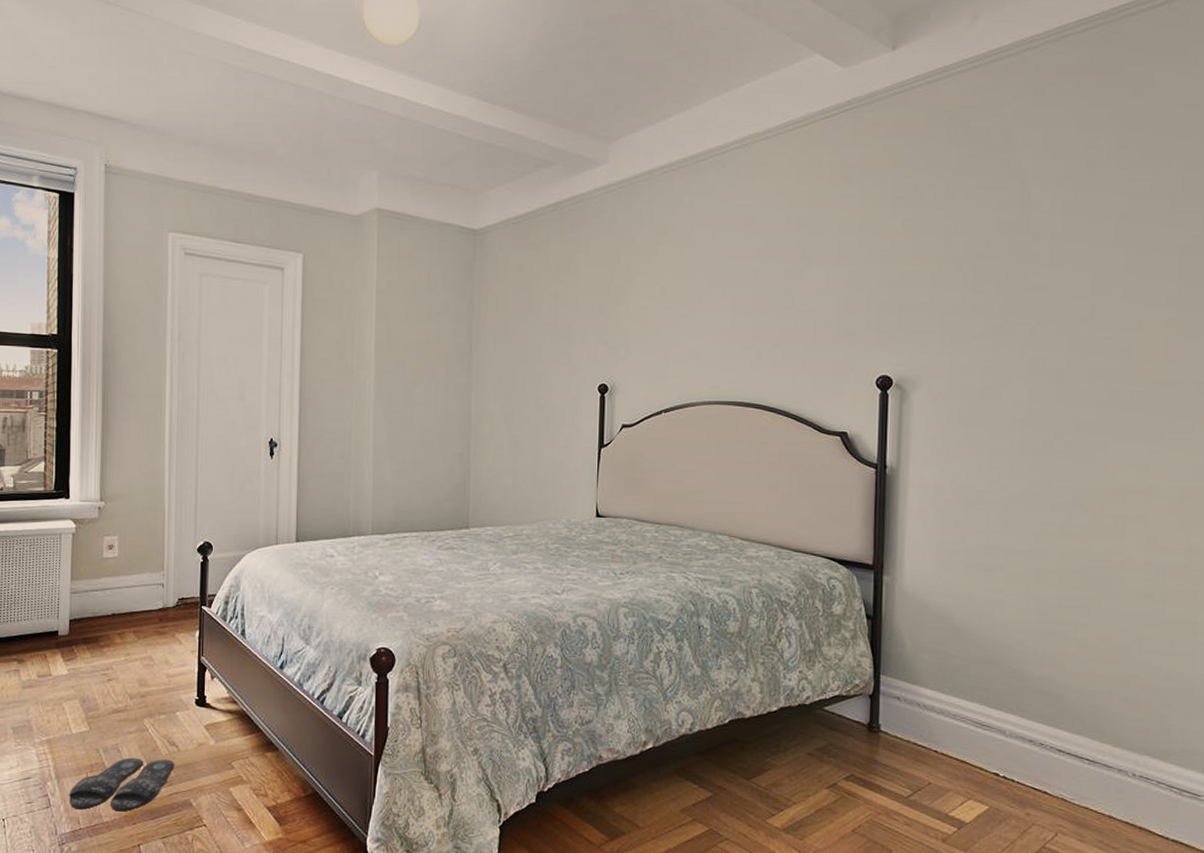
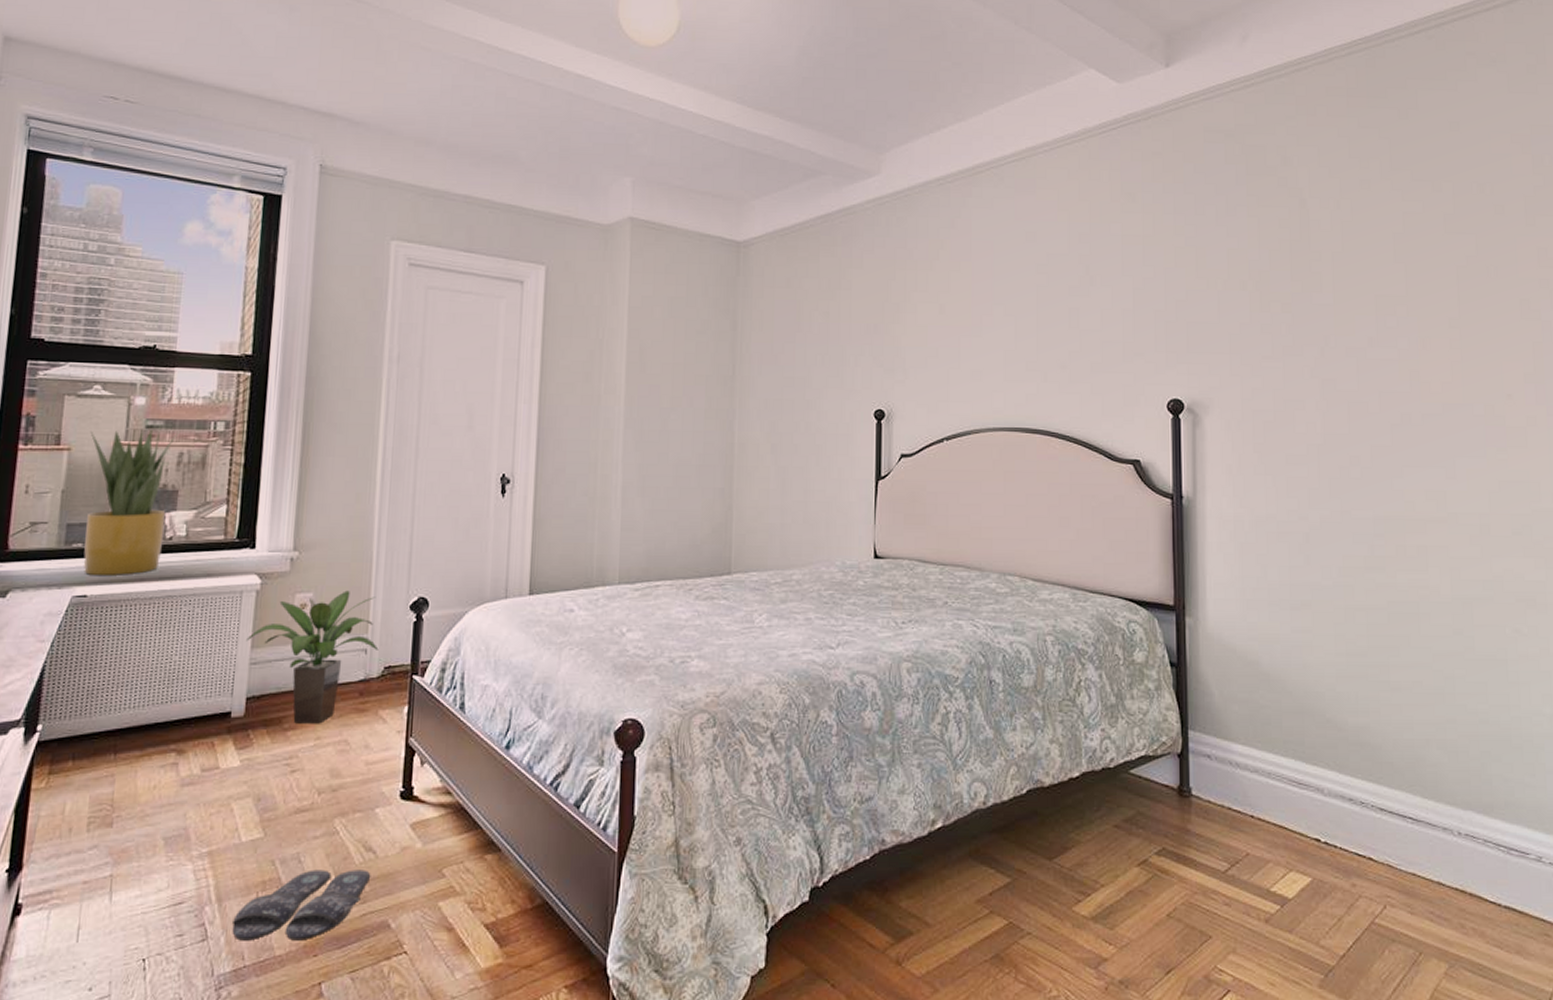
potted plant: none [67,535,173,643] -> present [246,590,379,724]

